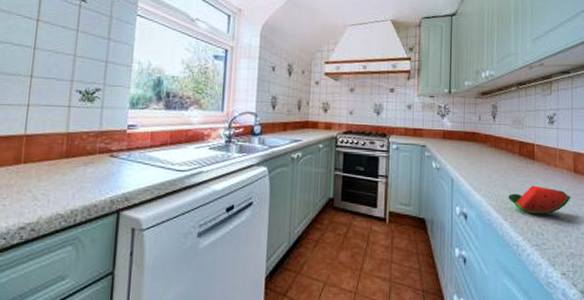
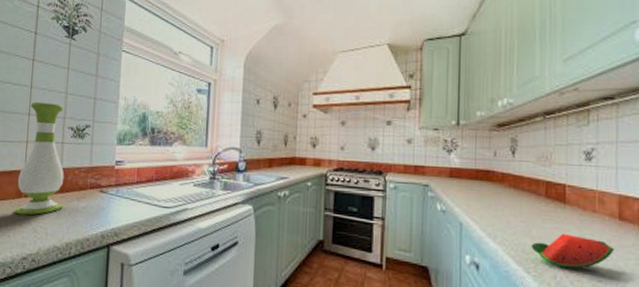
vase: none [12,63,72,183] -> present [15,101,64,216]

